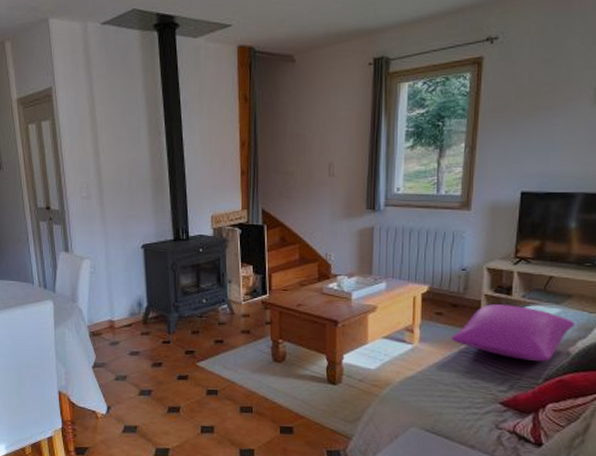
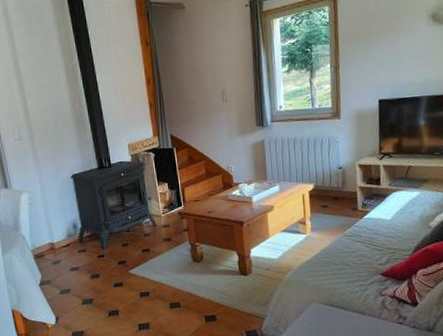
cushion: present [451,304,575,362] -> none [336,192,432,237]

